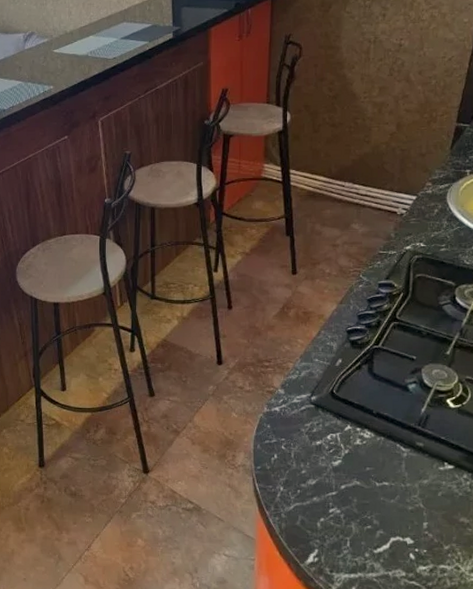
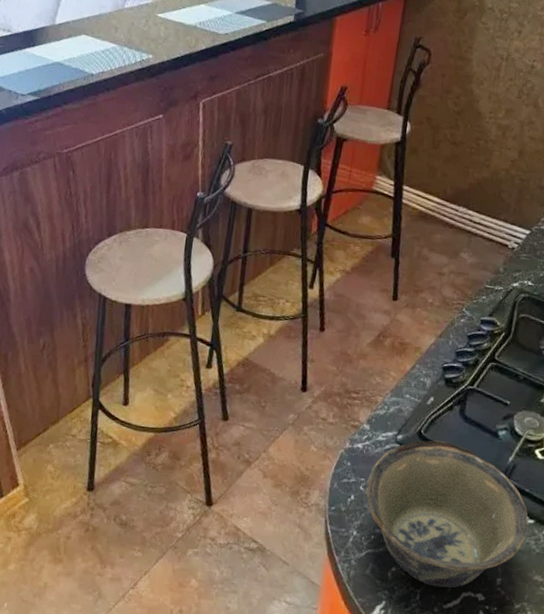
bowl: none [287,398,448,534] -> present [365,440,529,588]

